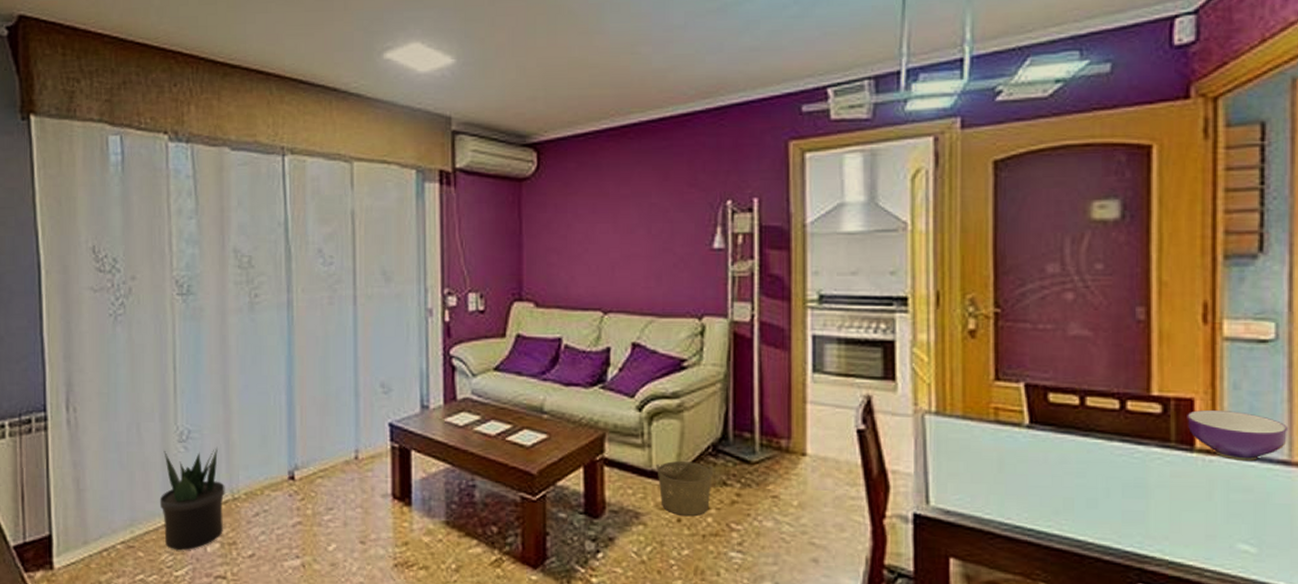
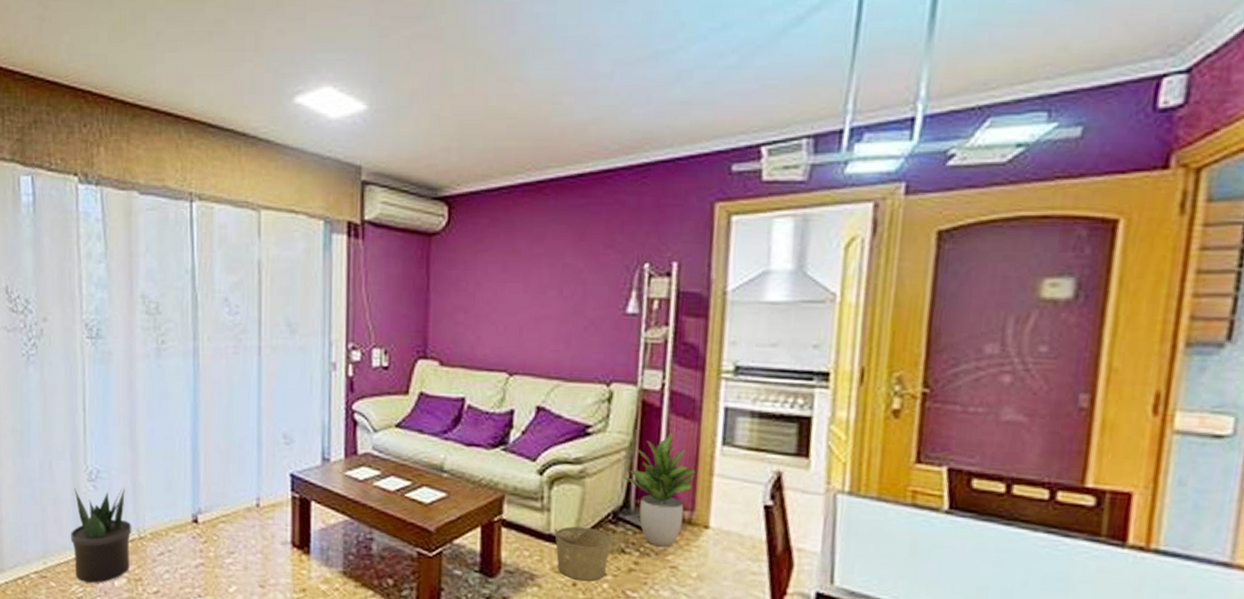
potted plant: none [720,363,789,477] -> present [623,433,695,547]
bowl: present [1187,409,1289,462] -> none [1121,505,1235,562]

